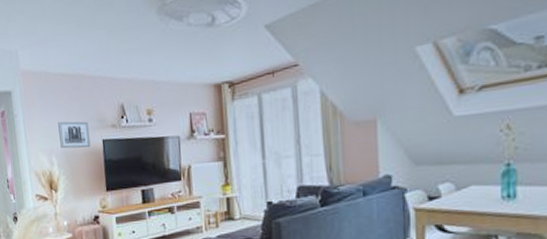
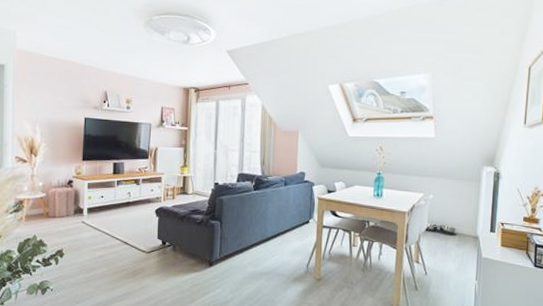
wall art: present [58,121,91,149] -> none [45,97,74,123]

